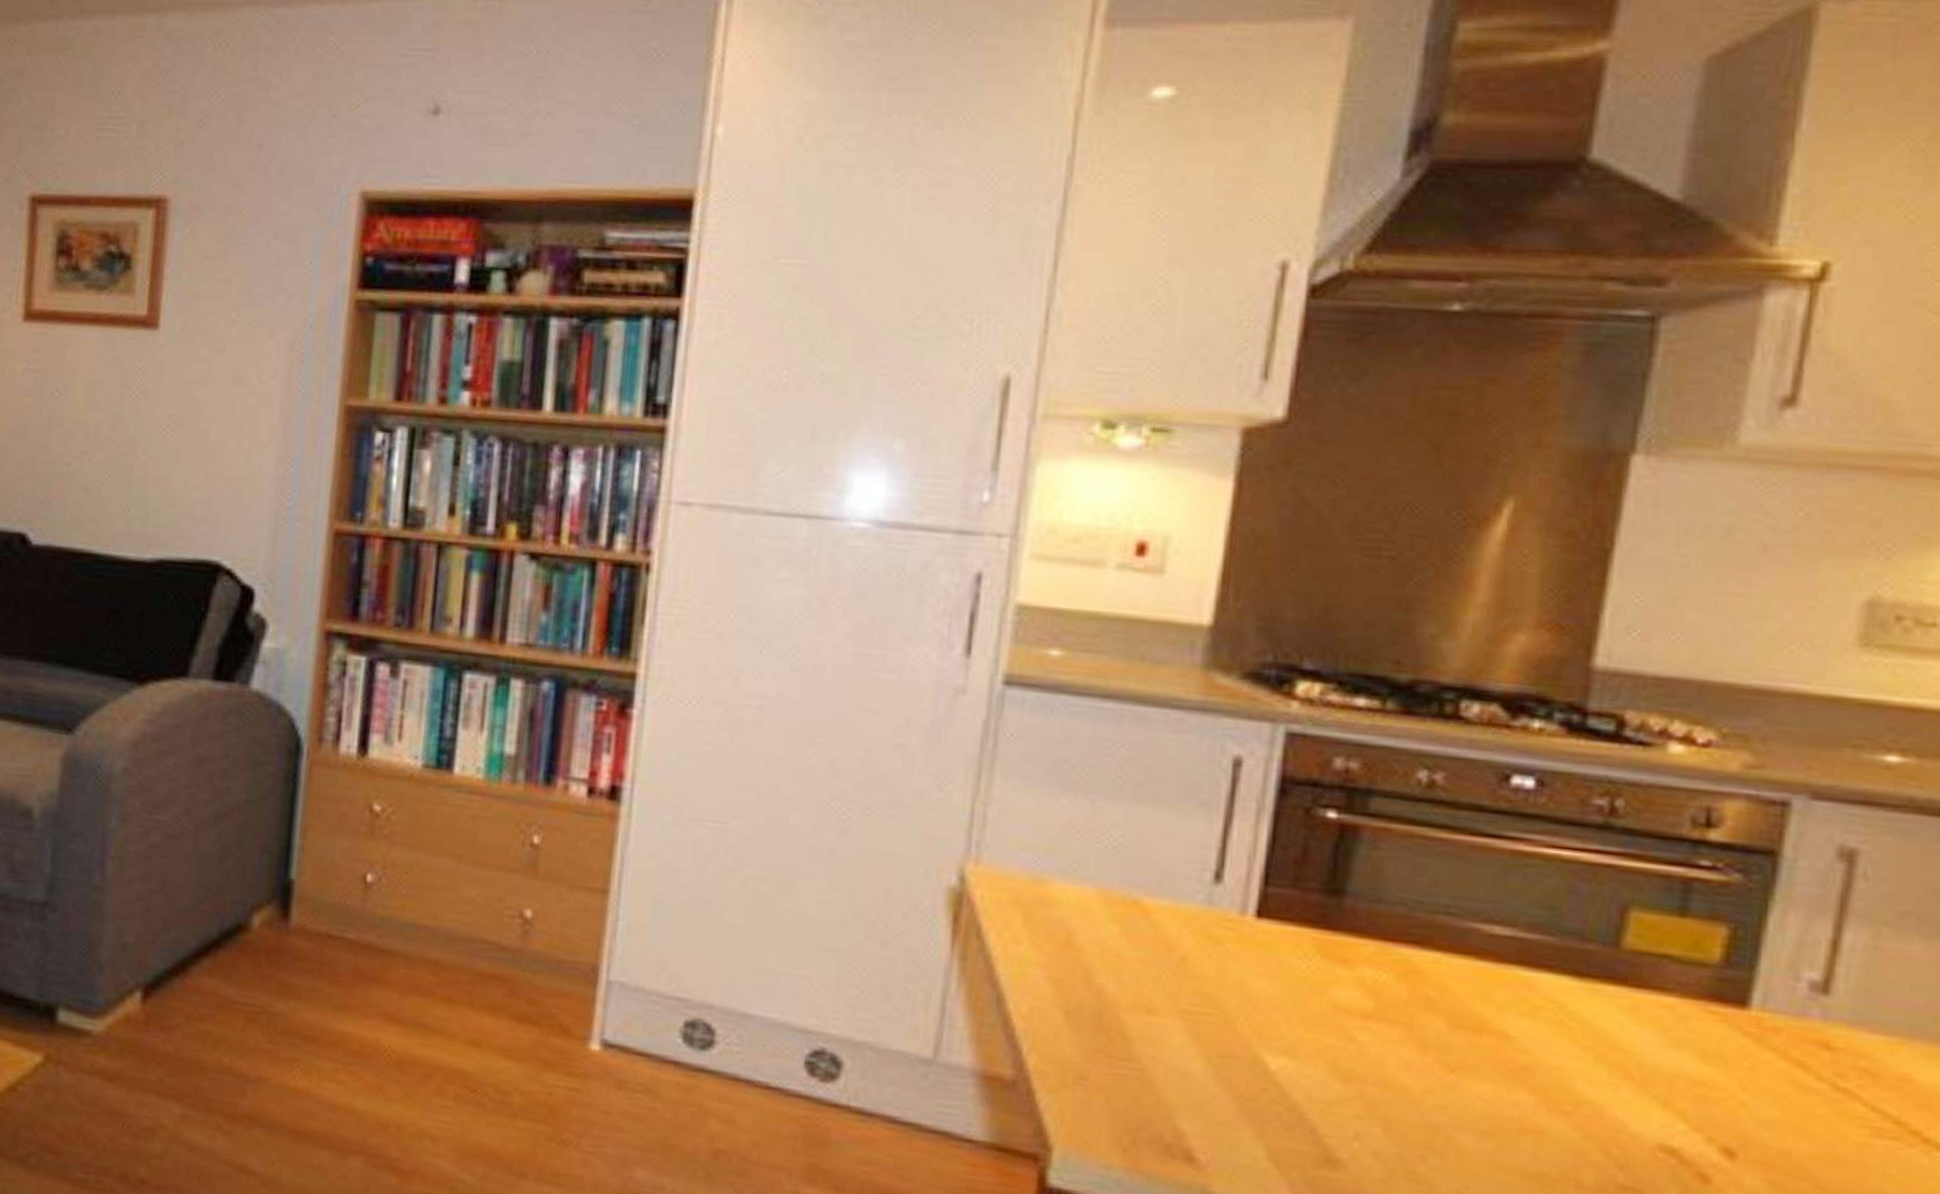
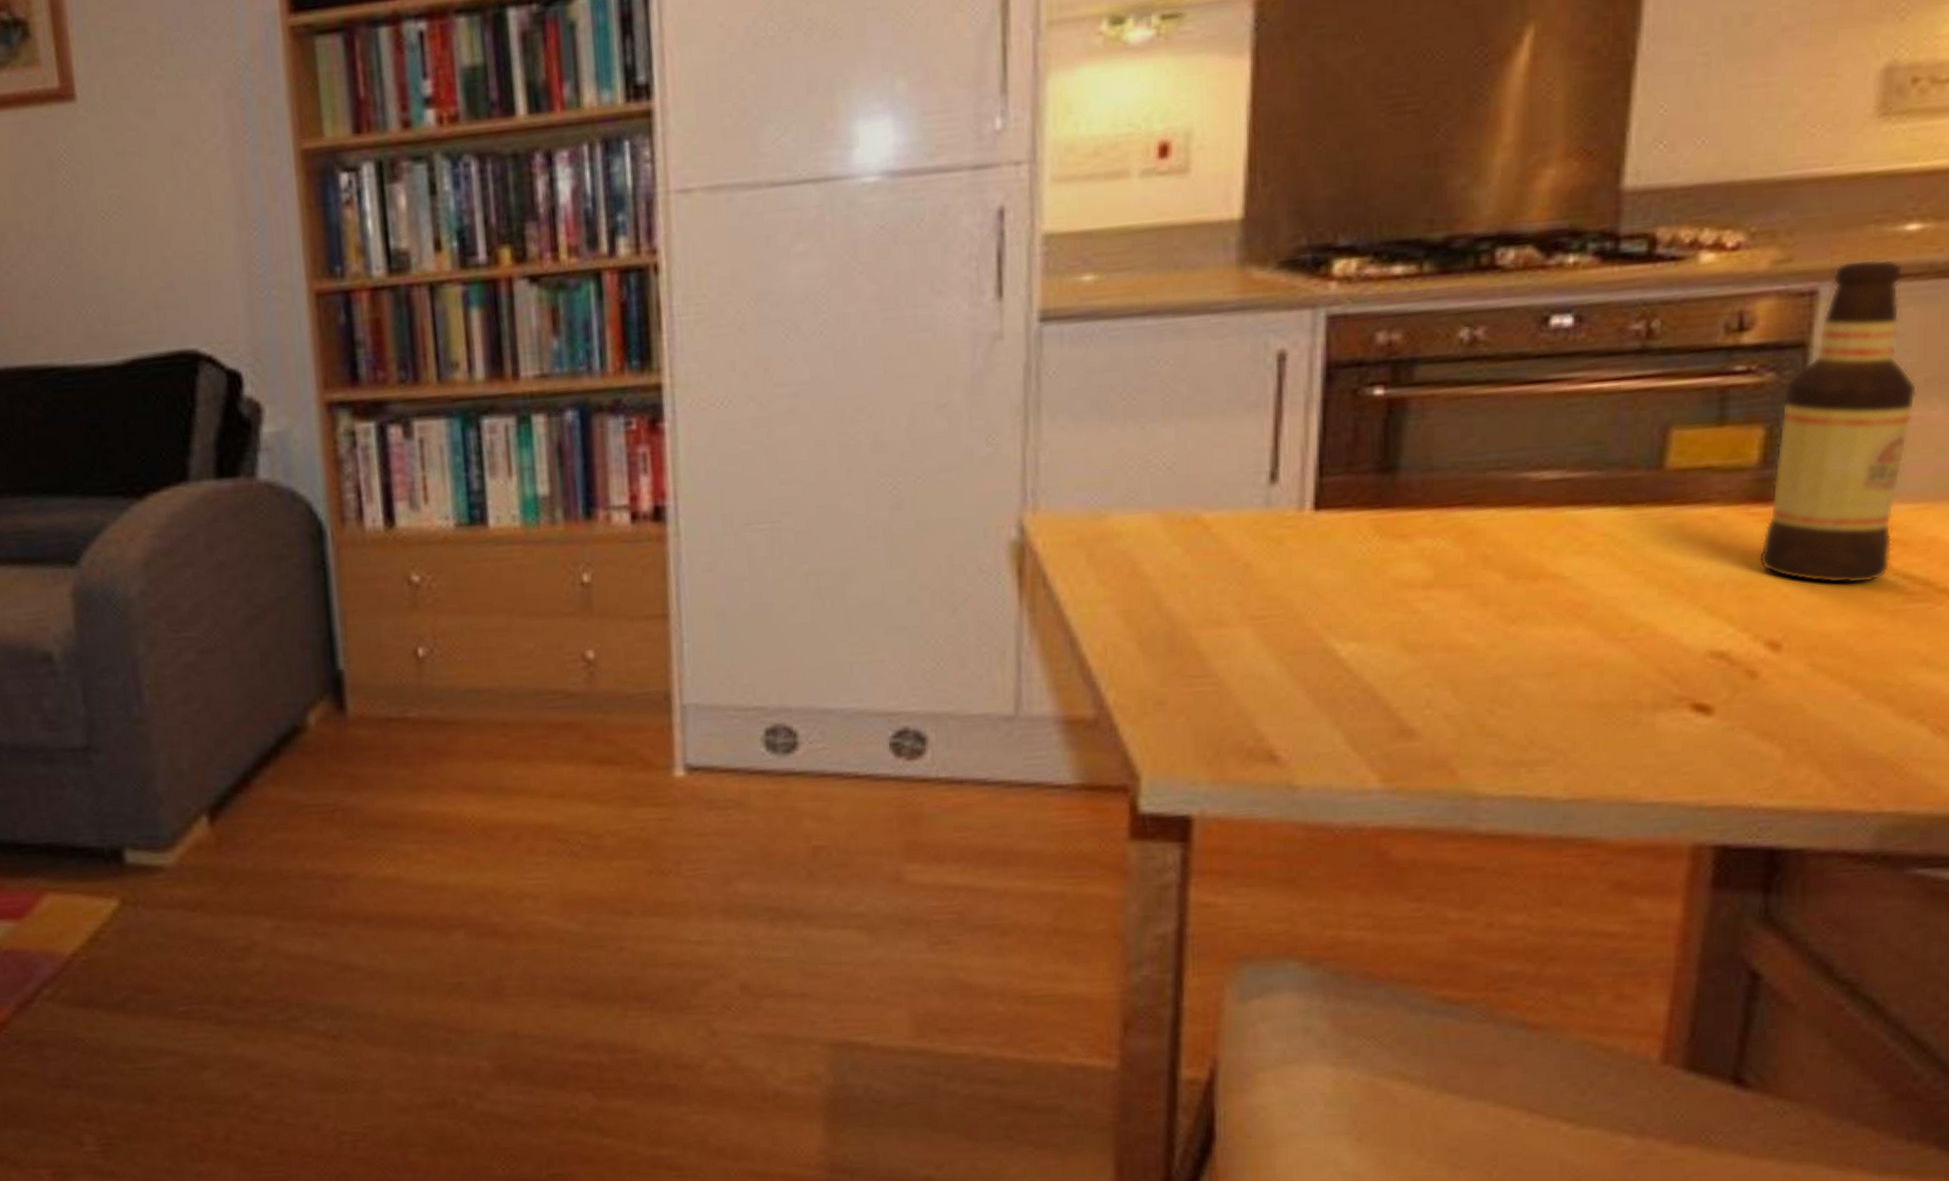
bottle: none [1715,779,1892,1108] -> present [1758,259,1917,585]

